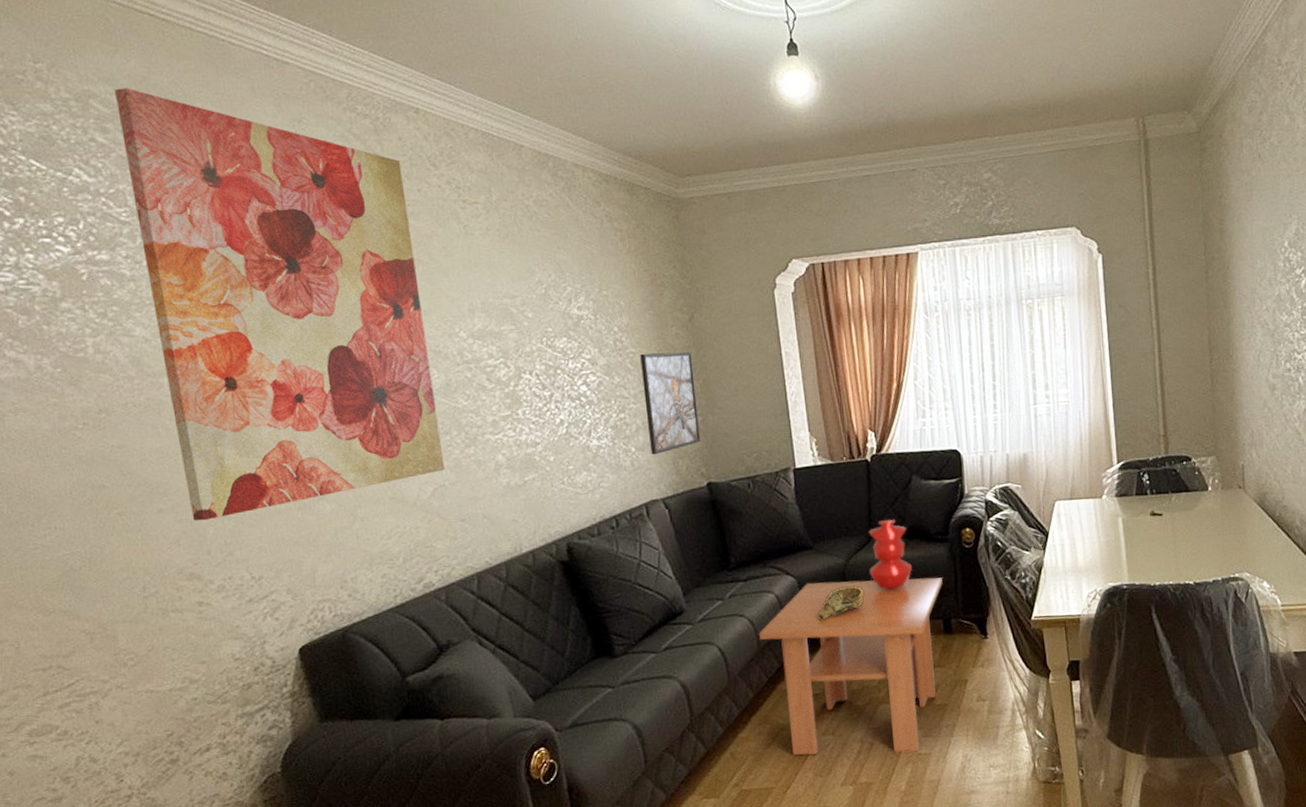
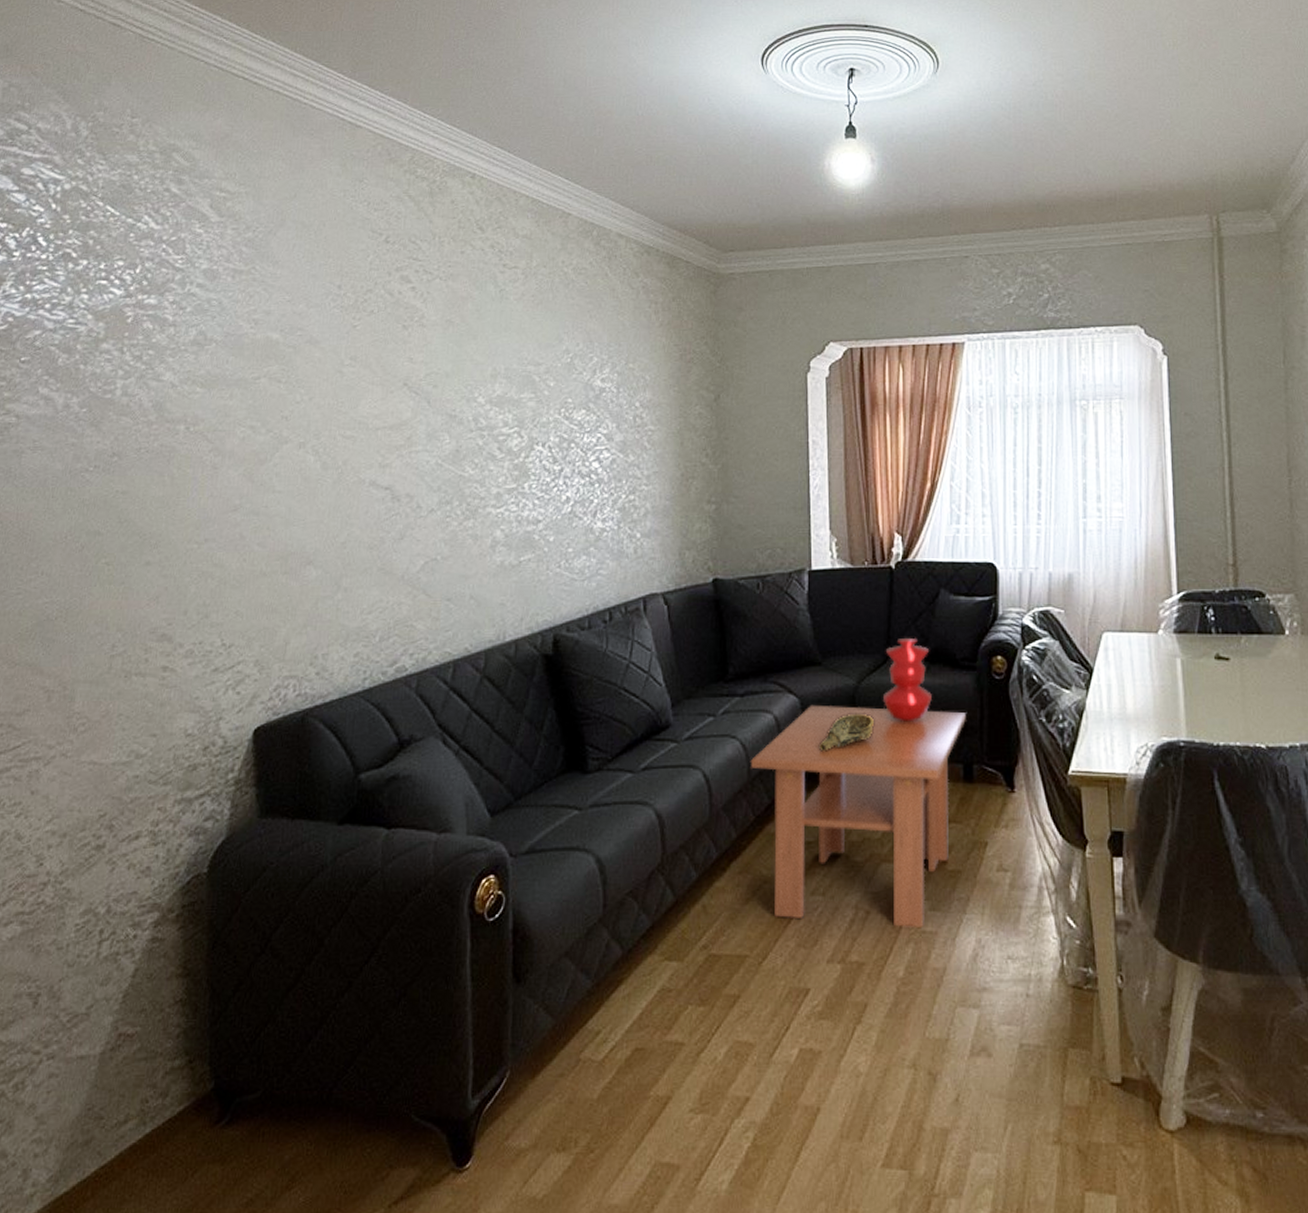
wall art: present [115,87,445,522] -> none [177,143,449,578]
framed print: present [640,352,701,455] -> none [657,432,713,544]

